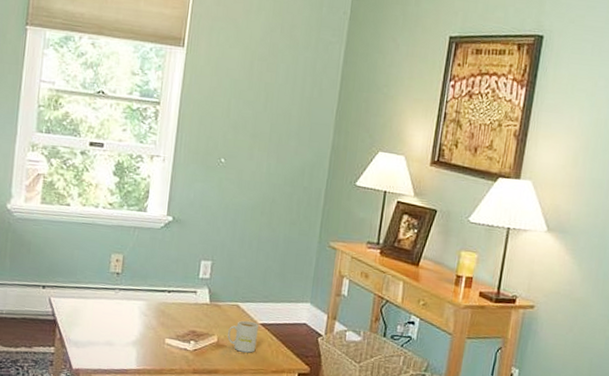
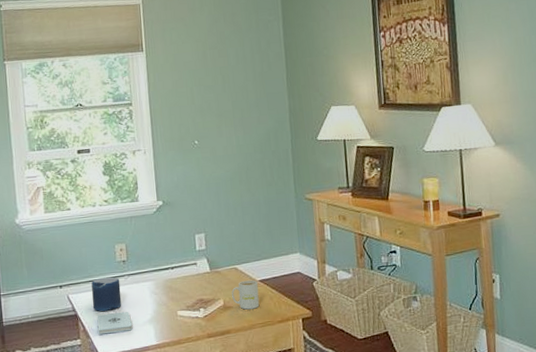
candle: none [74,286,110,324] -> present [91,277,122,312]
notepad: none [75,325,114,349] -> present [97,311,133,335]

